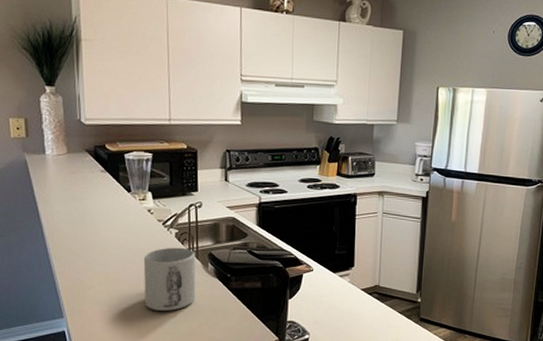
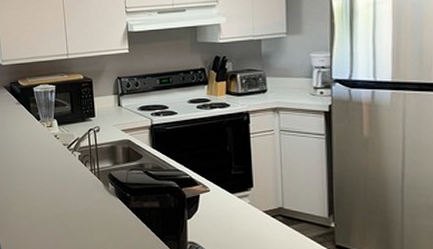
mug: present [143,247,196,311] -> none [54,168,100,227]

